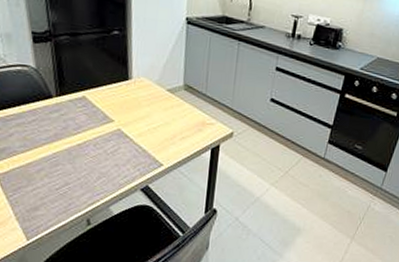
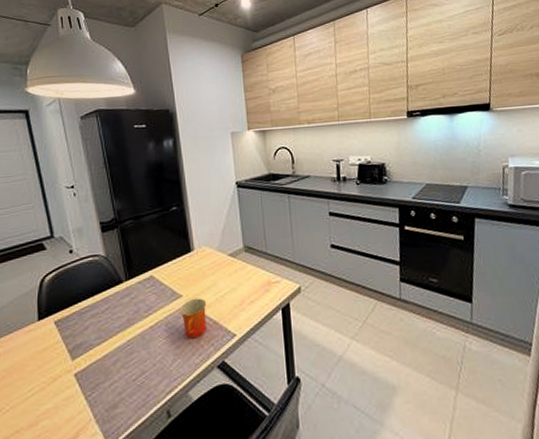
mug: none [110,125,139,162] -> present [180,298,207,339]

